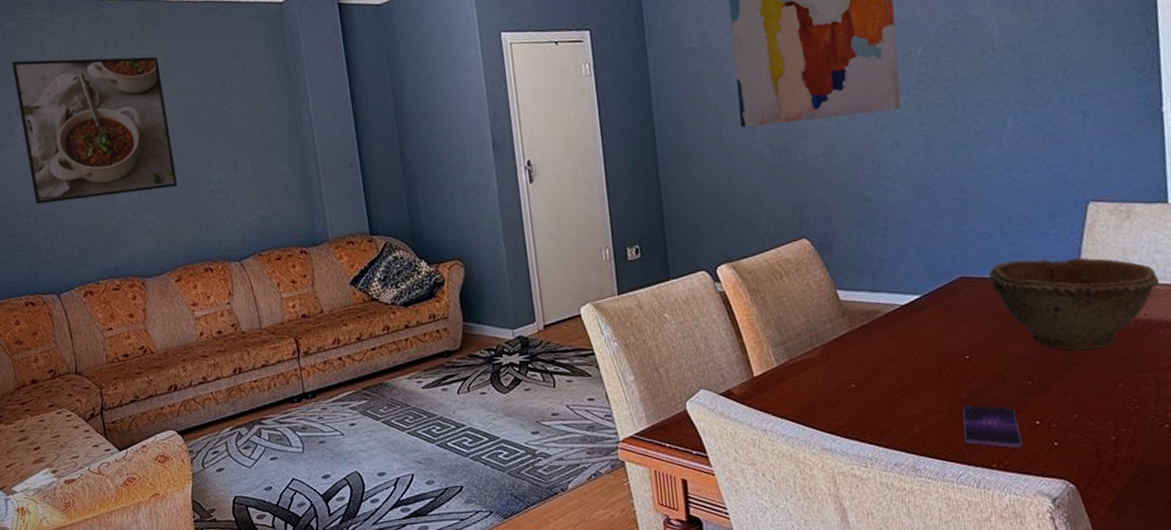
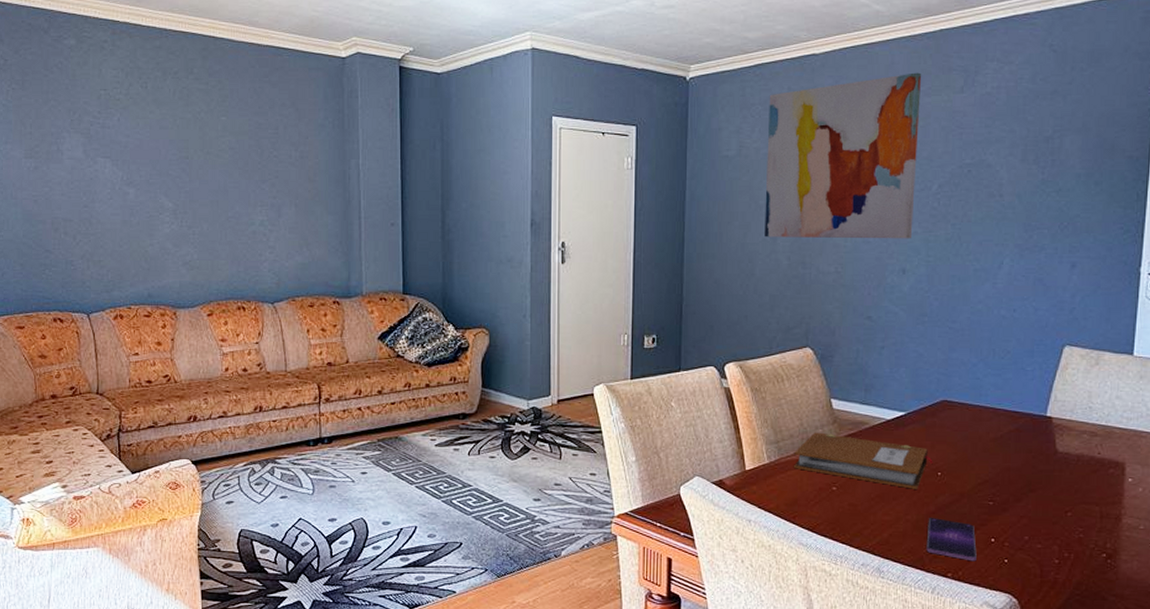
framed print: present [12,57,177,204] -> none [67,78,220,224]
notebook: none [804,327,959,377] -> present [794,432,933,489]
bowl: present [989,257,1159,350] -> none [969,390,1115,479]

